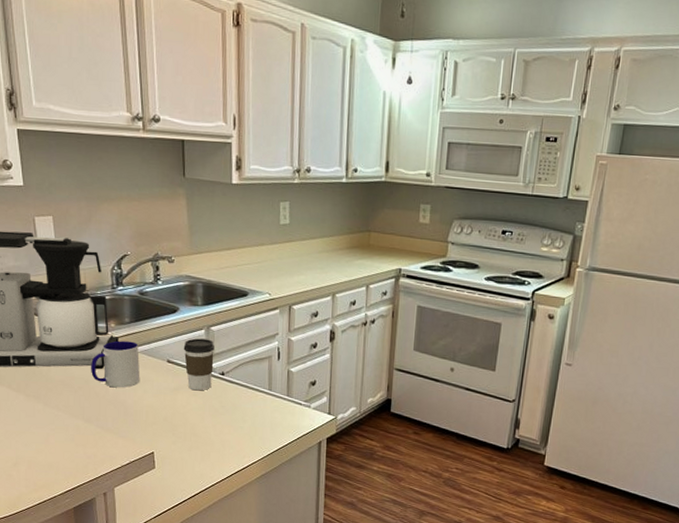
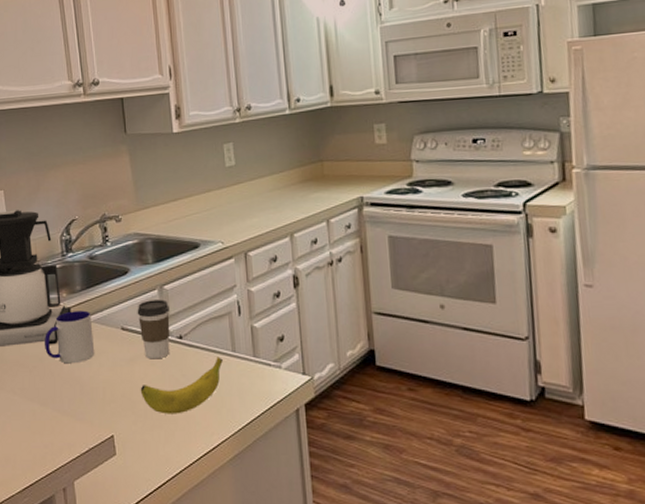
banana: none [181,393,260,439] -> present [140,357,224,414]

